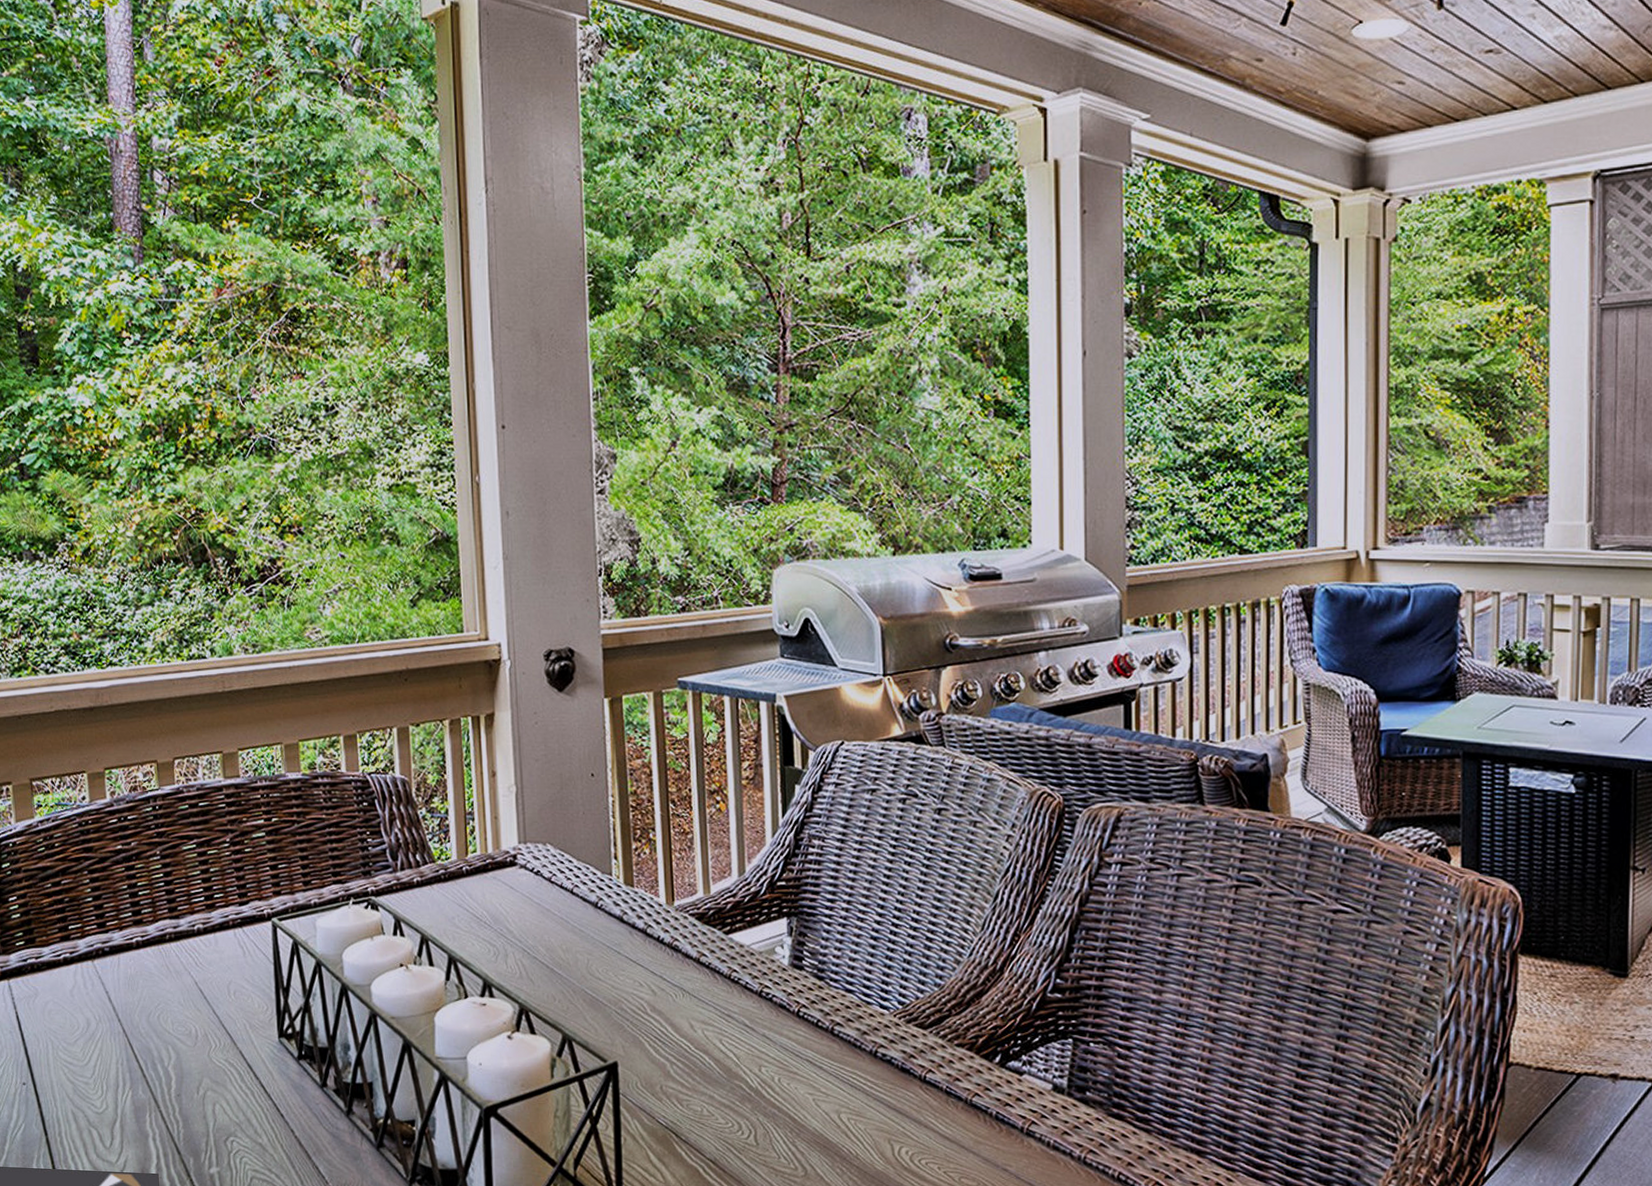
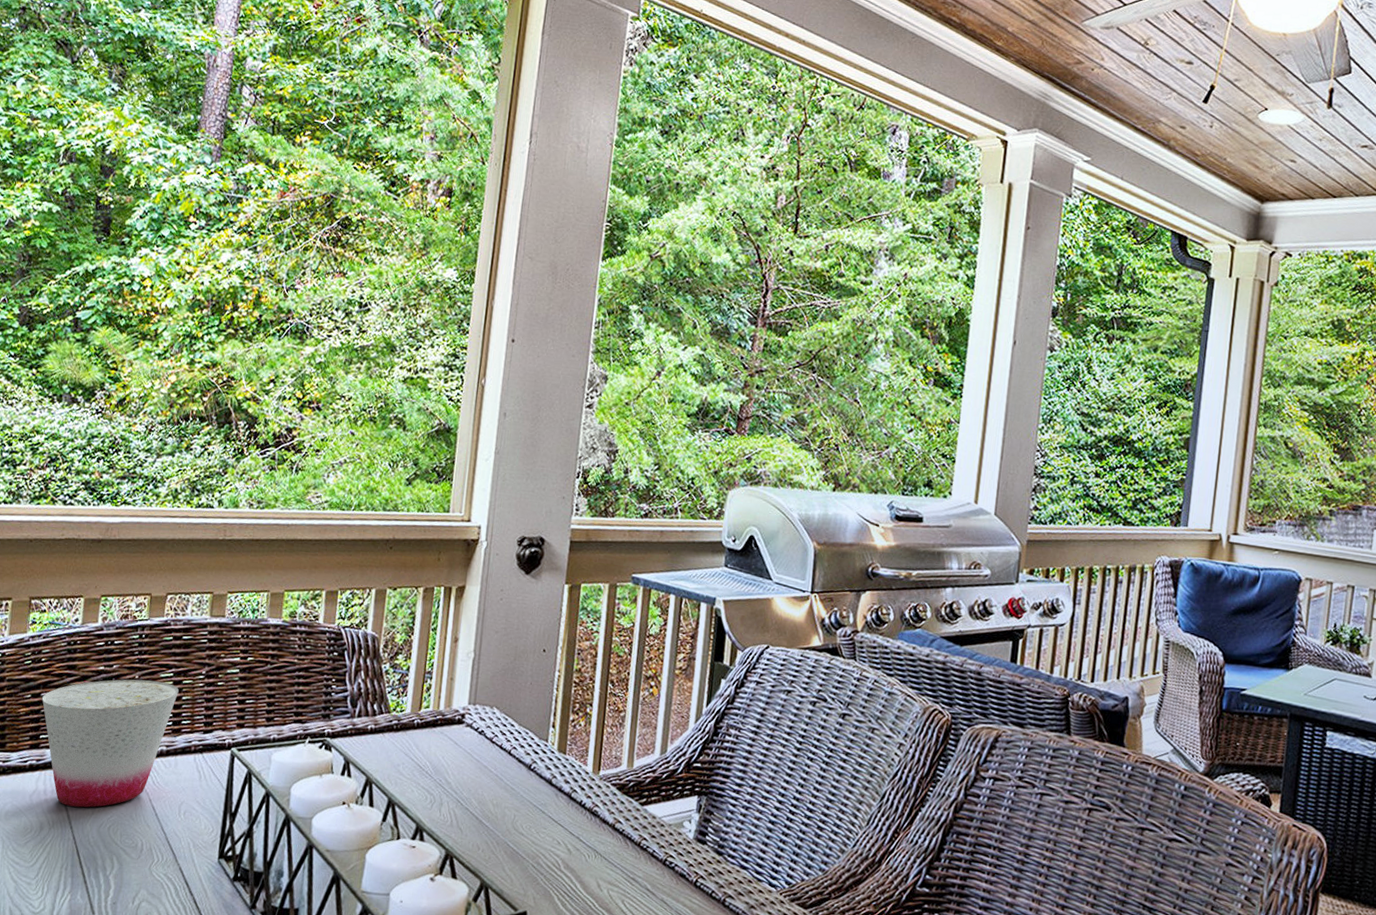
cup: none [63,854,205,998] -> present [42,679,179,808]

